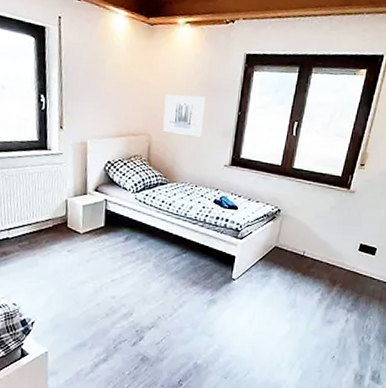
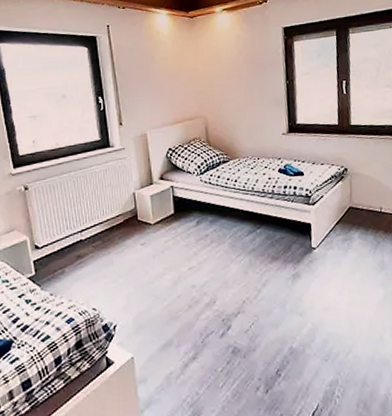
wall art: present [162,94,205,139] -> none [214,72,256,113]

